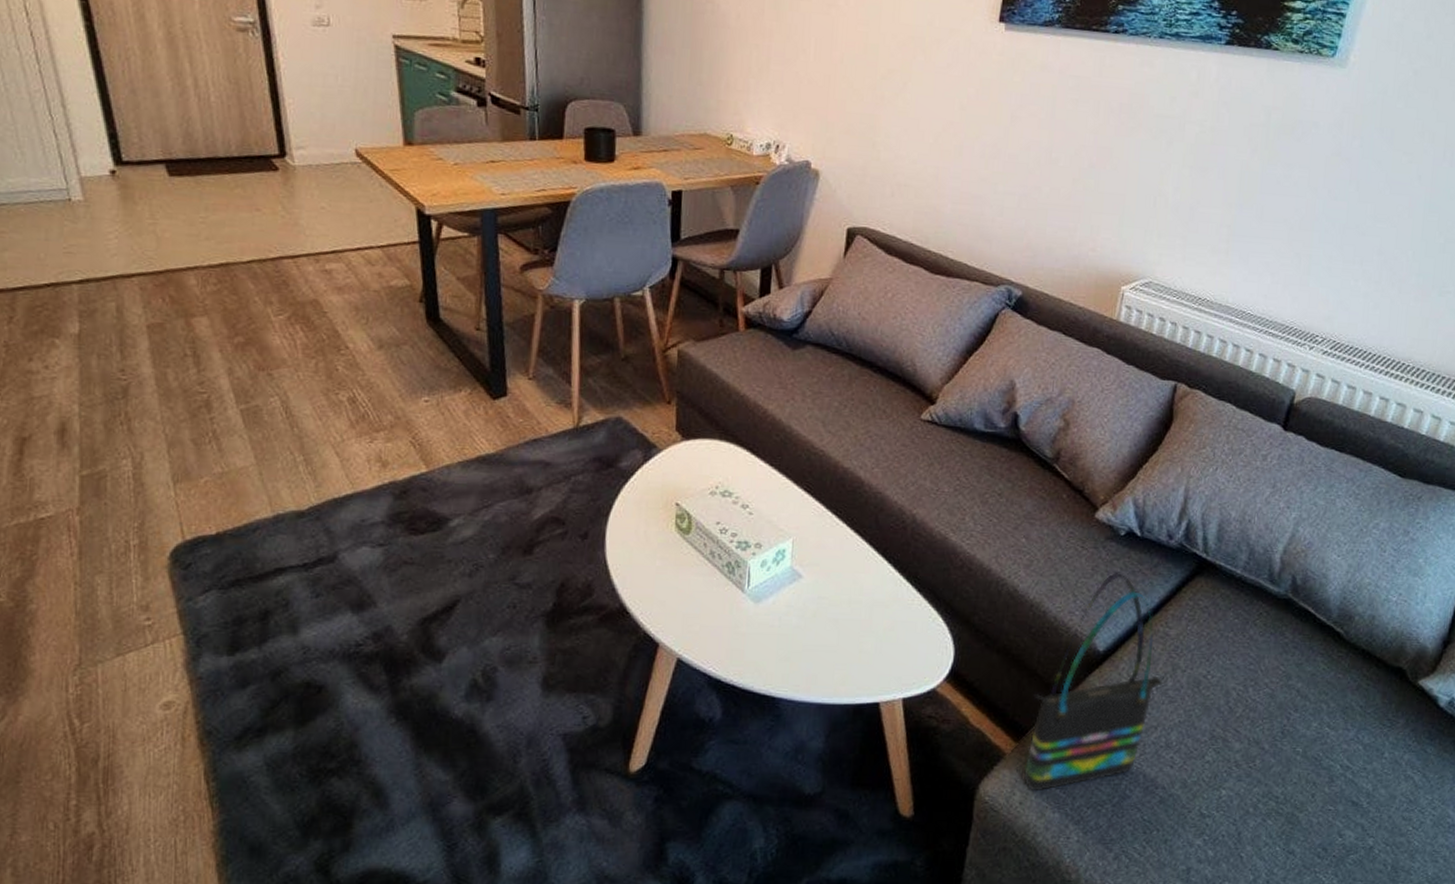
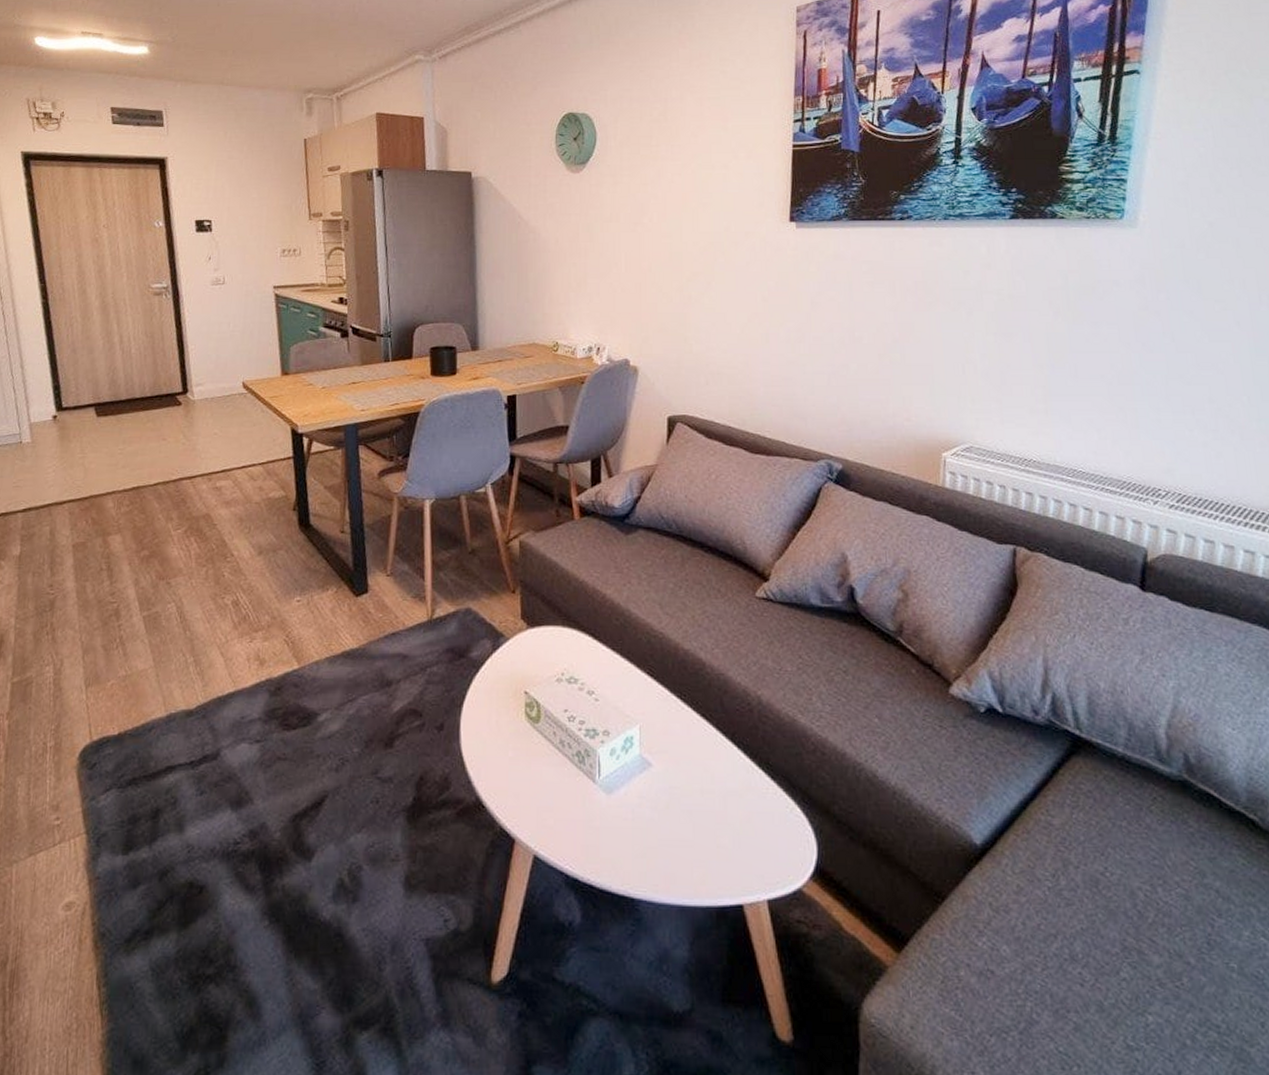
tote bag: present [1022,571,1164,792] -> none [909,752,1056,1014]

